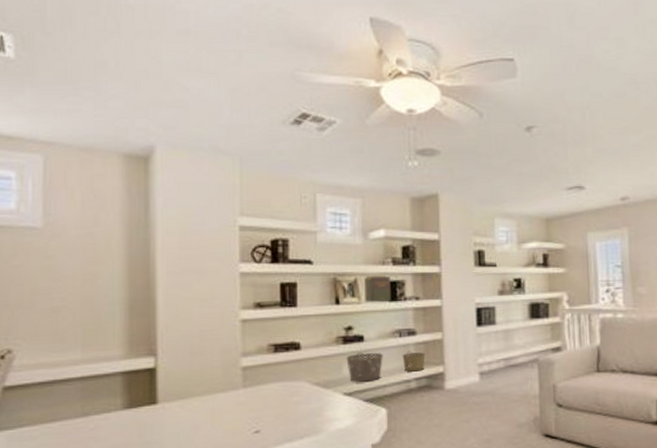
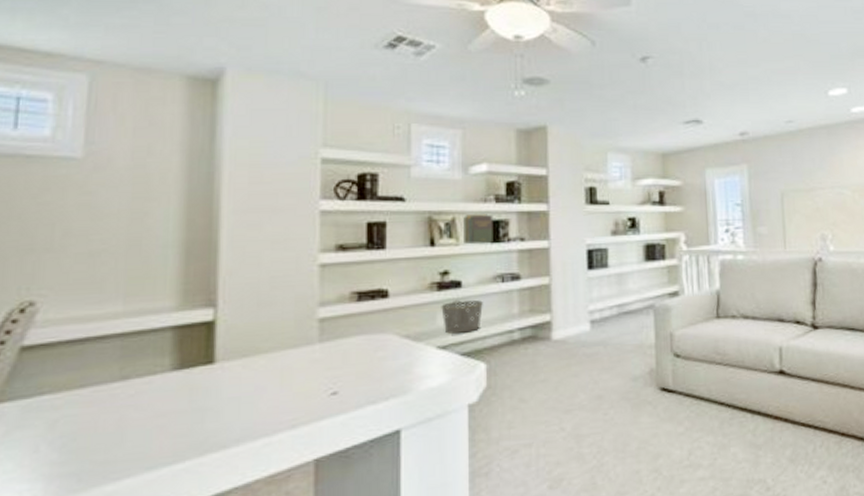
basket: present [402,350,426,372] -> none [504,297,531,321]

